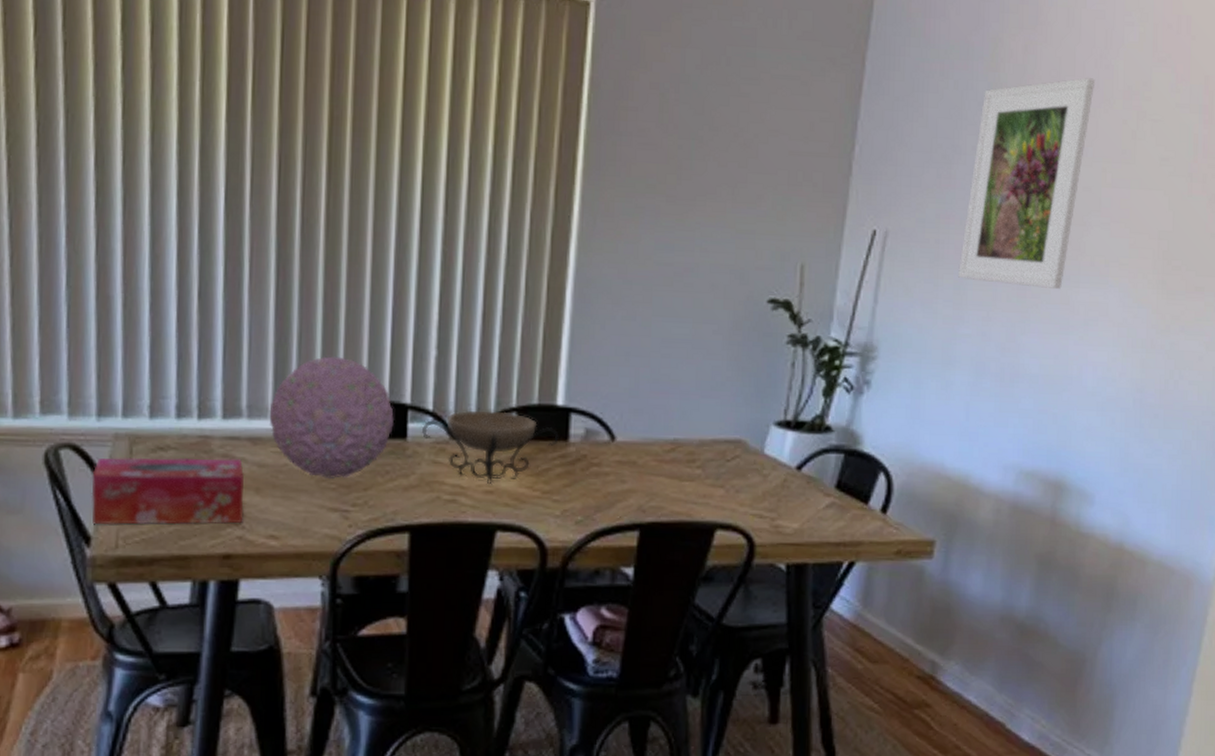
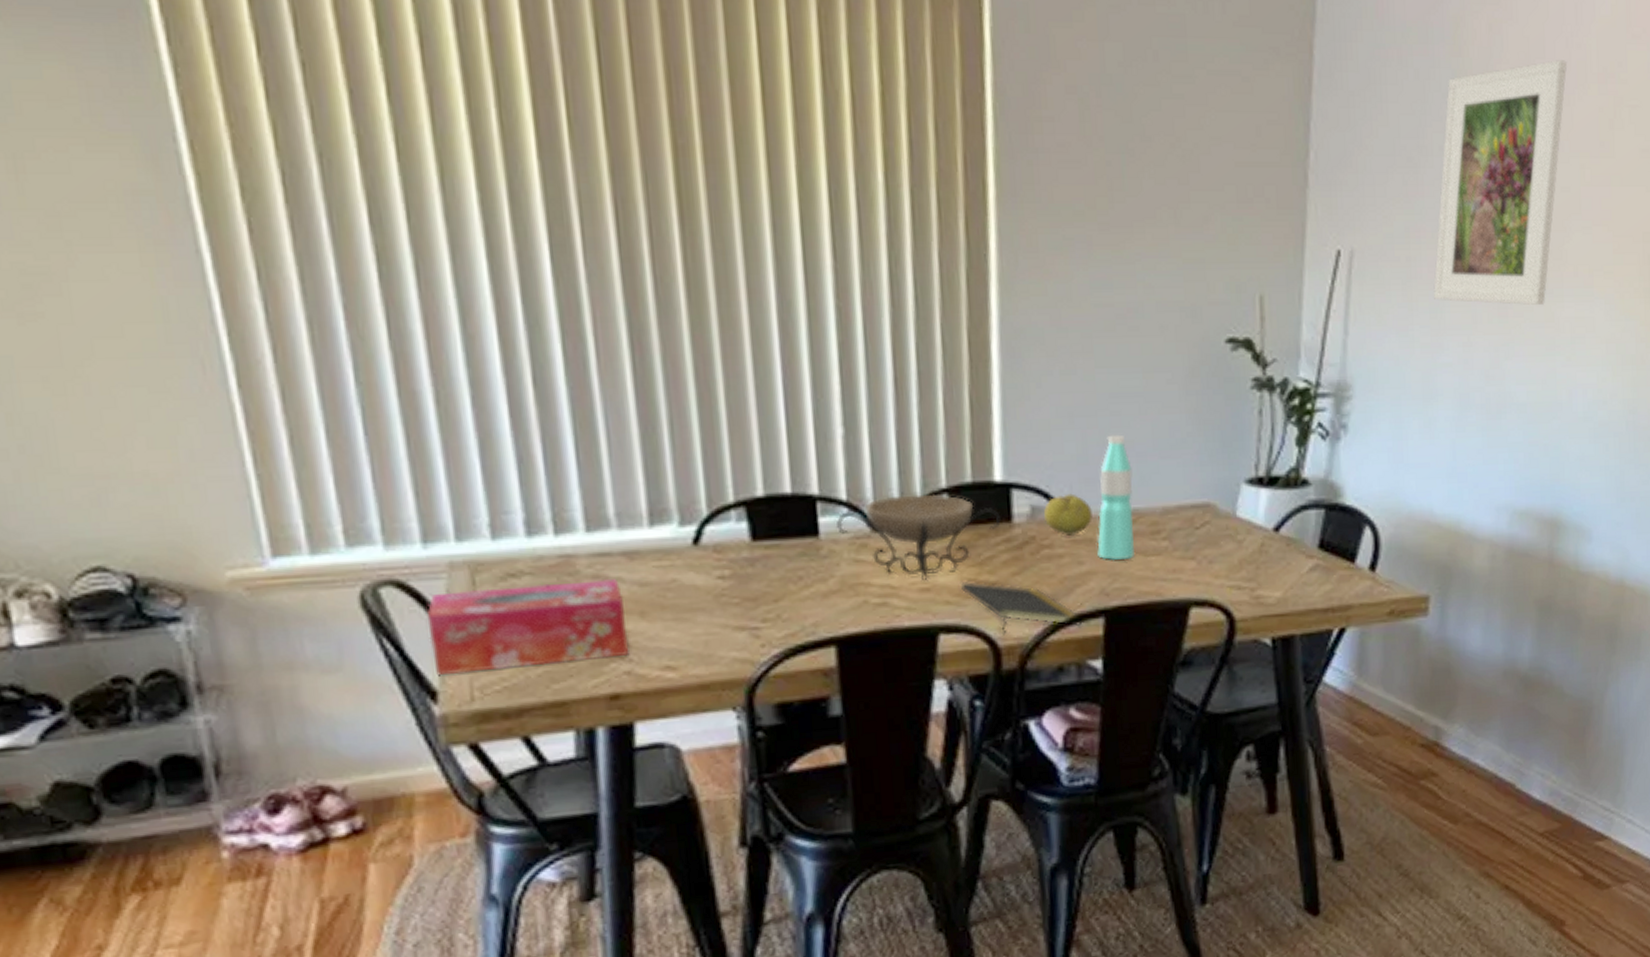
decorative orb: present [269,356,394,480] -> none [644,444,801,593]
notepad: none [519,487,619,538] -> present [961,580,1081,635]
fruit: none [596,421,638,457] -> present [1044,493,1092,536]
water bottle: none [639,374,676,483] -> present [1097,434,1134,561]

